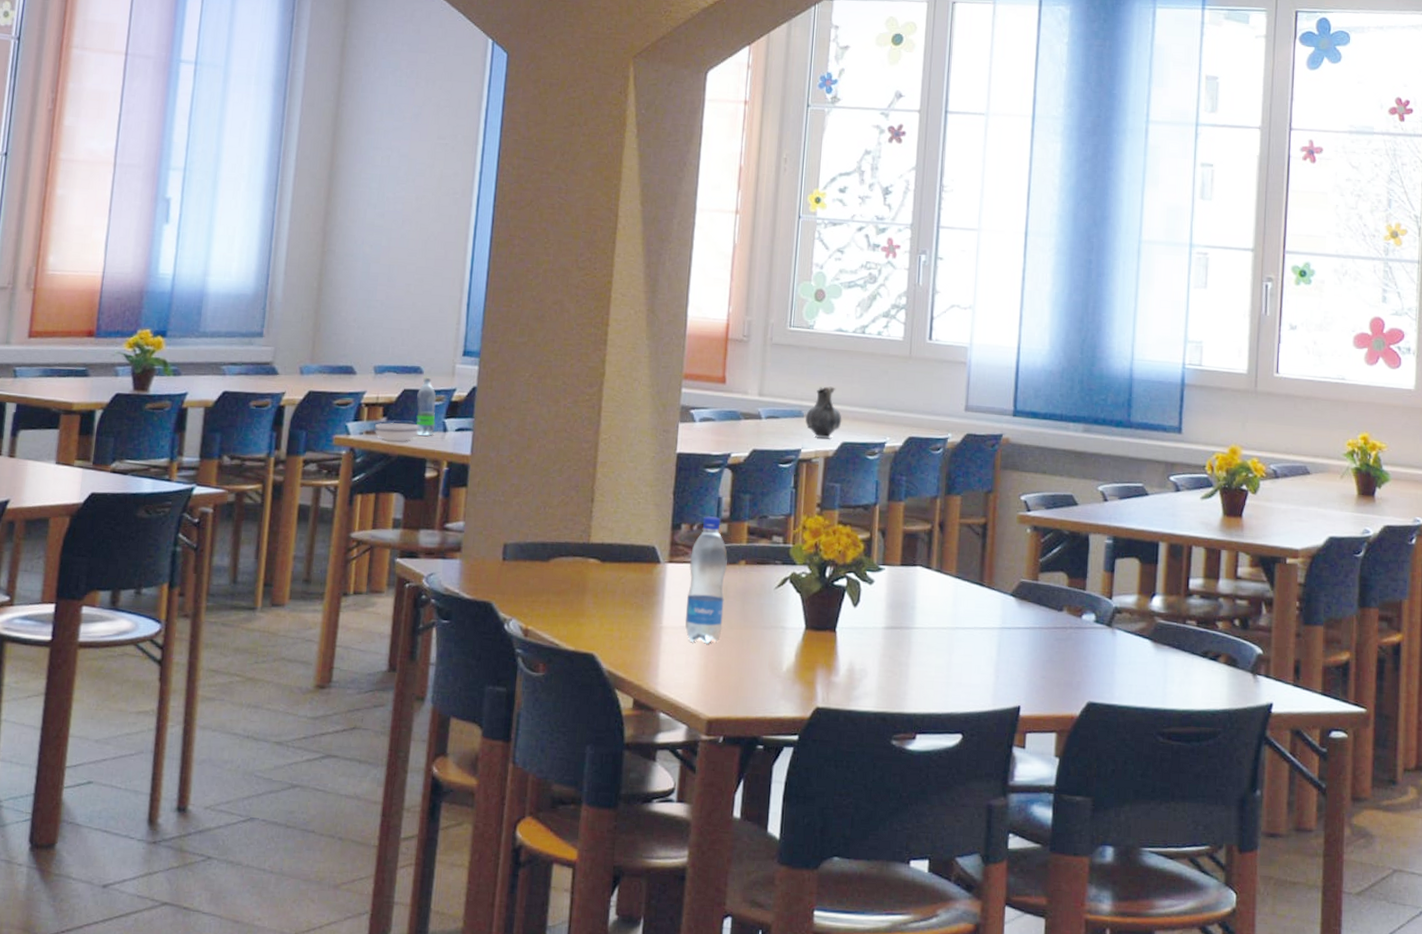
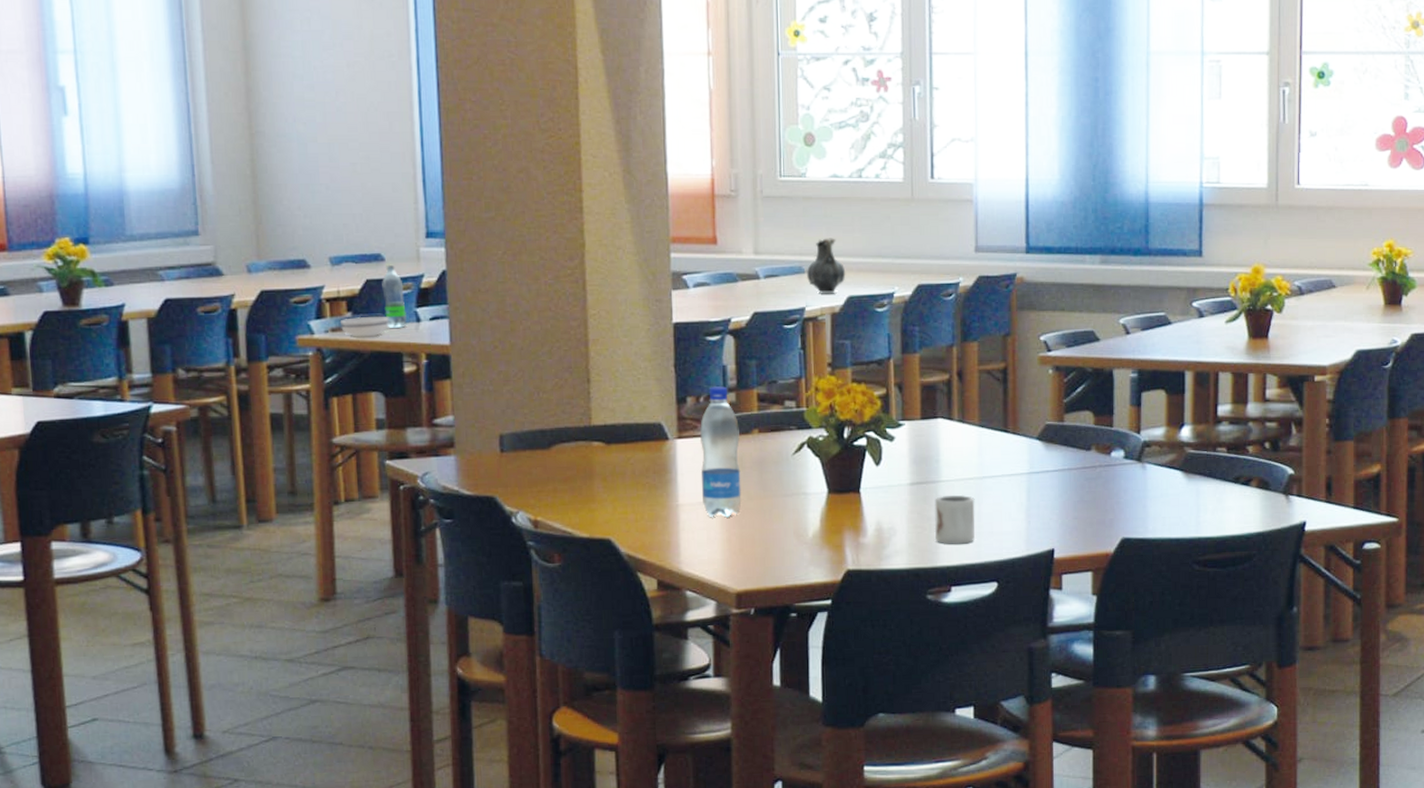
cup: none [904,642,946,693] -> present [934,494,975,544]

